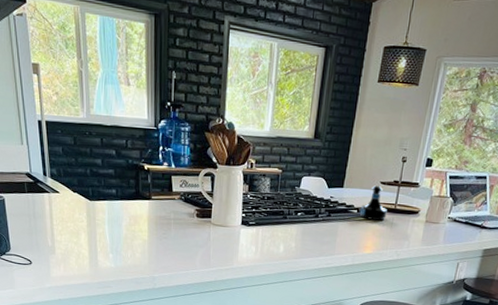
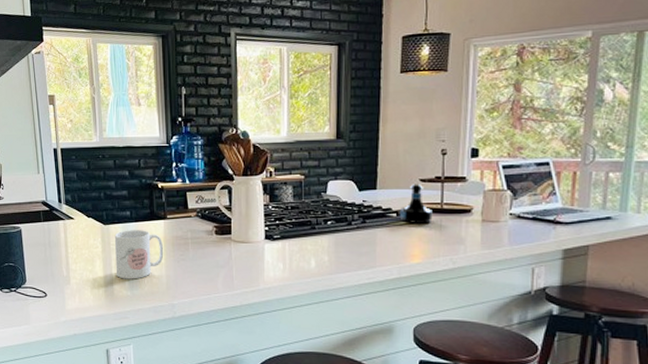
mug: none [99,207,148,253] -> present [114,230,164,280]

